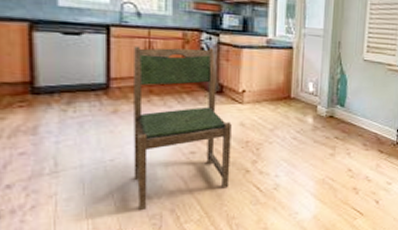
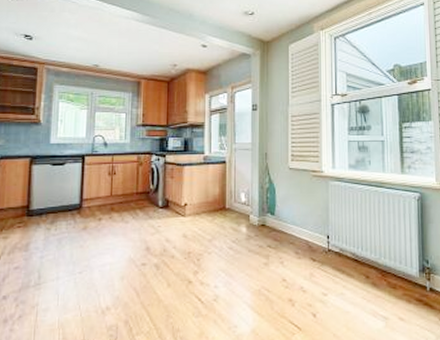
dining chair: present [133,46,232,211] -> none [96,167,176,322]

